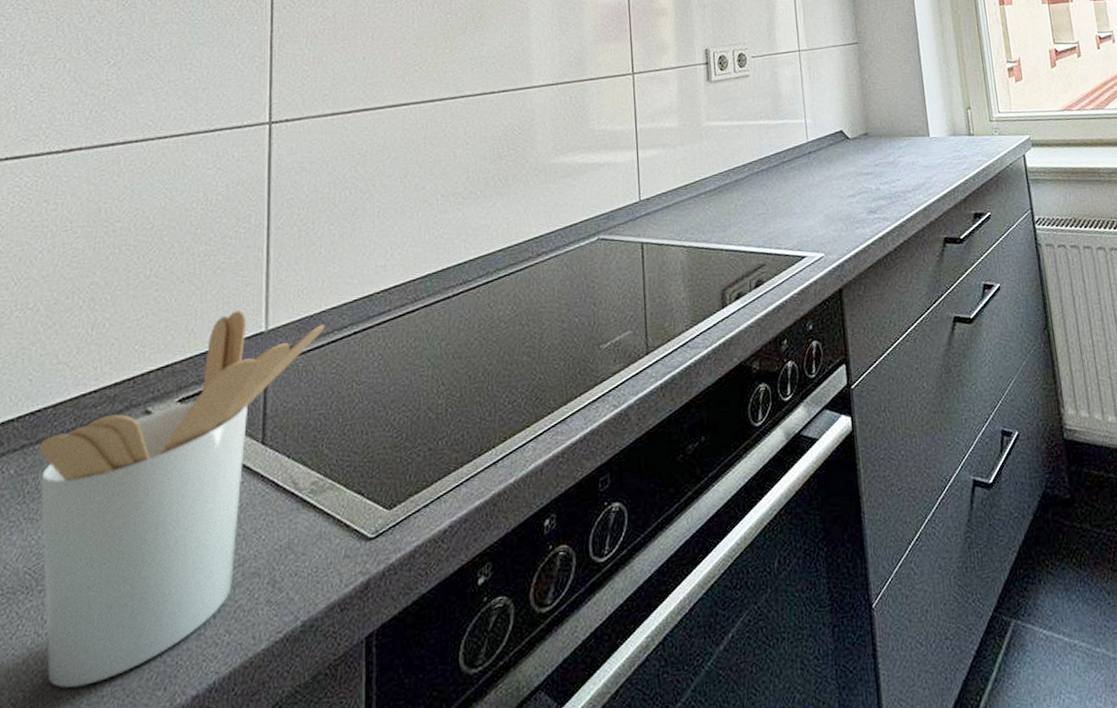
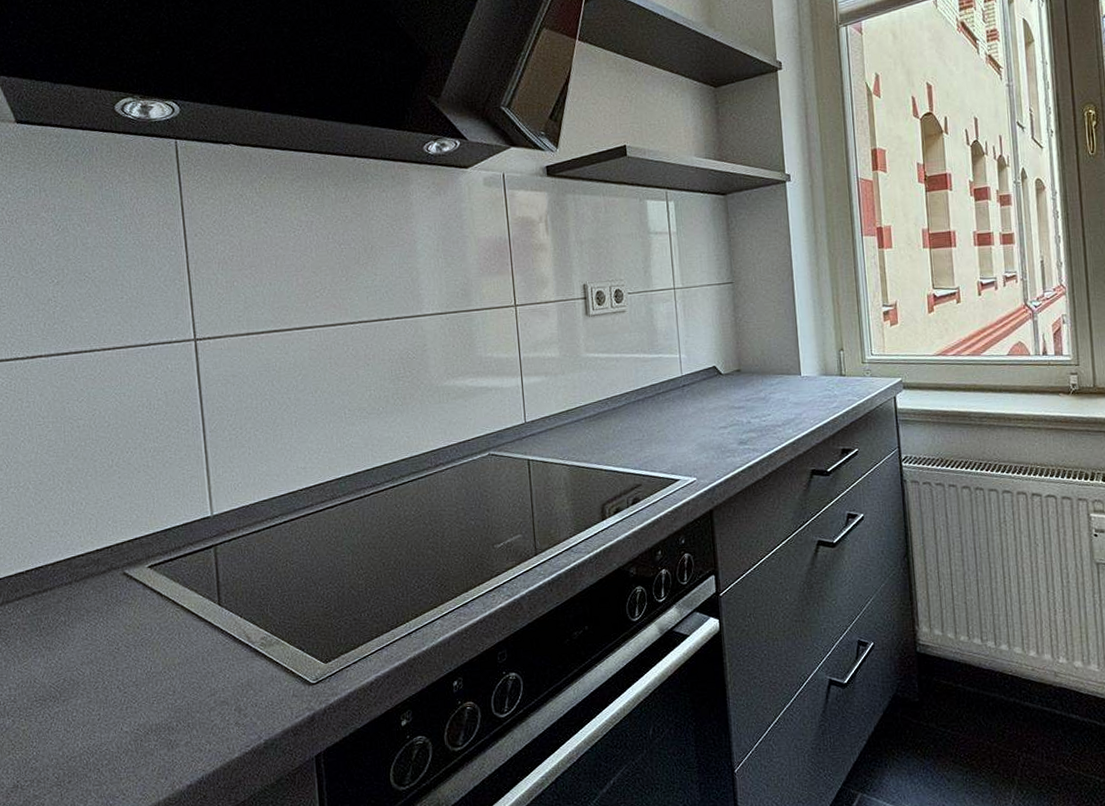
utensil holder: present [39,310,325,689] -> none [46,498,260,771]

